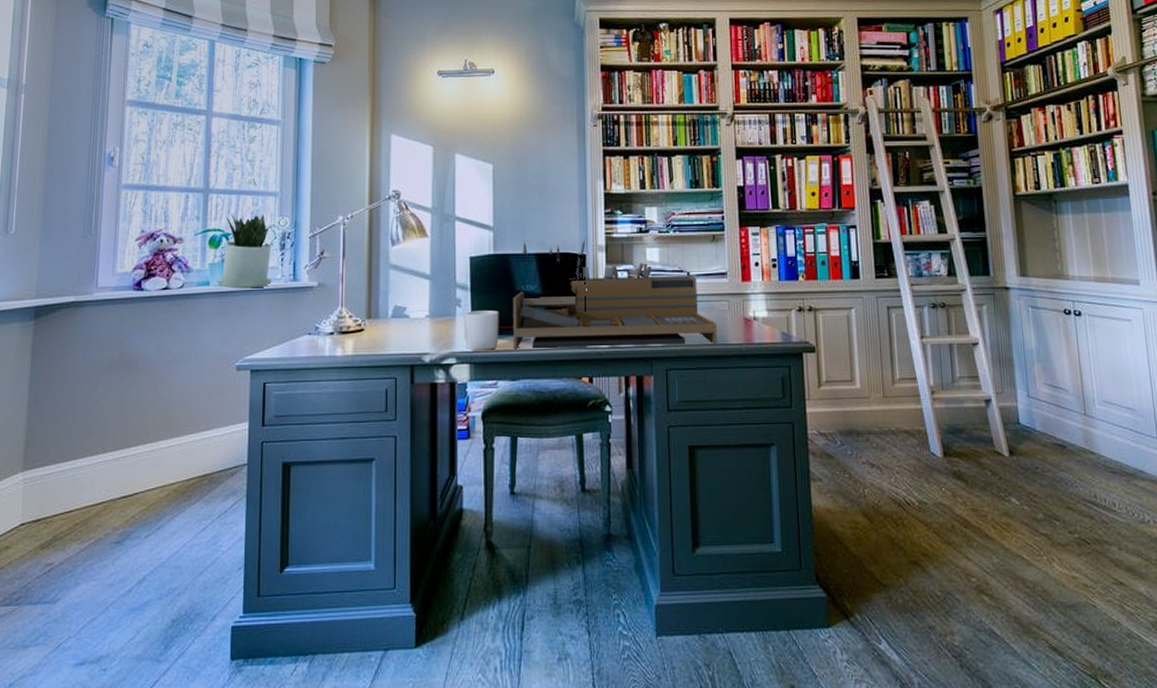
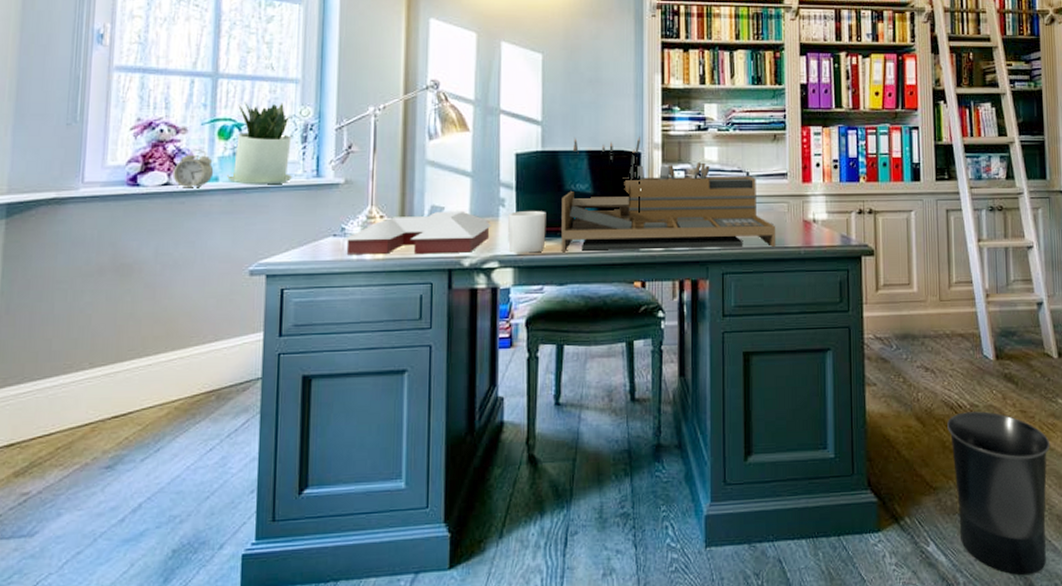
alarm clock: none [171,257,206,293] -> present [173,150,214,190]
books: none [318,310,449,351] -> present [344,210,491,254]
waste bin: none [895,509,1005,678] -> present [947,411,1051,576]

